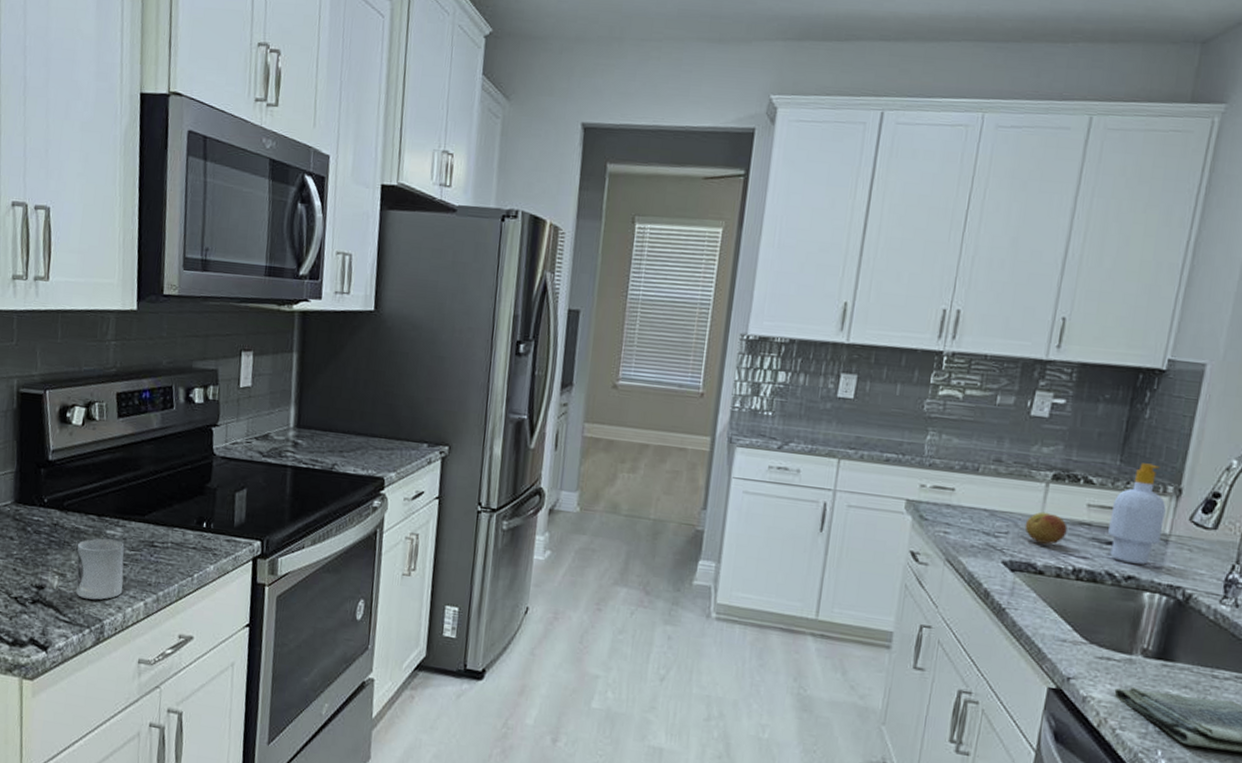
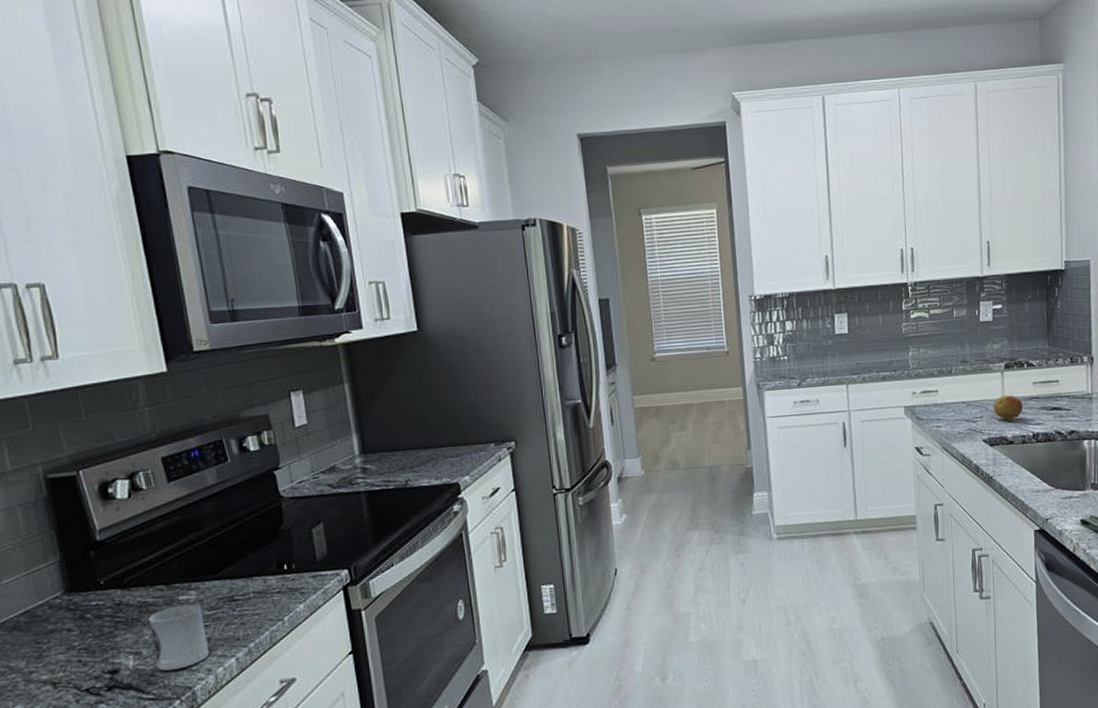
soap bottle: present [1108,463,1166,565] -> none [1050,342,1087,421]

